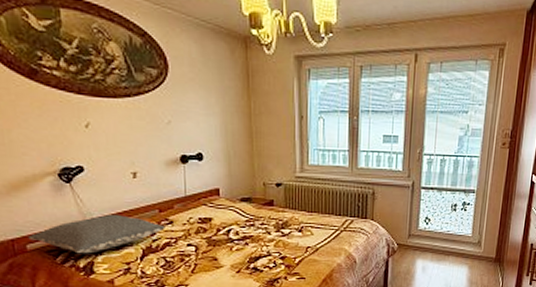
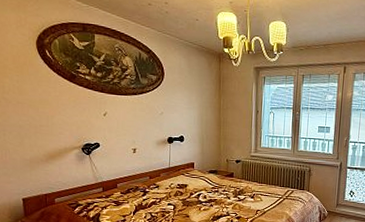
pillow: present [28,214,165,254] -> none [56,178,153,208]

